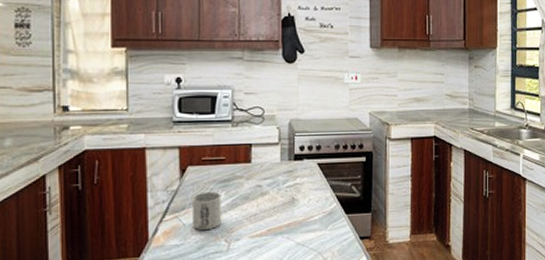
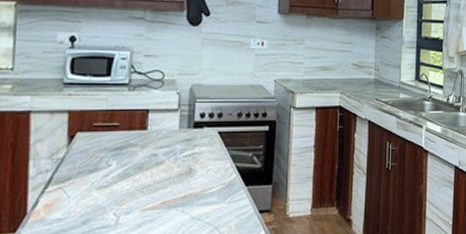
mug: present [191,192,221,231] -> none [78,161,112,203]

